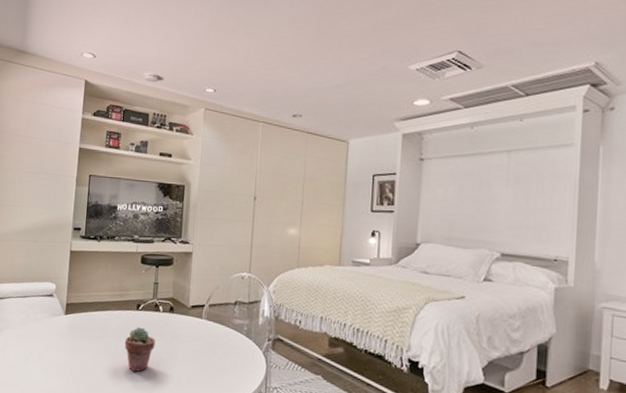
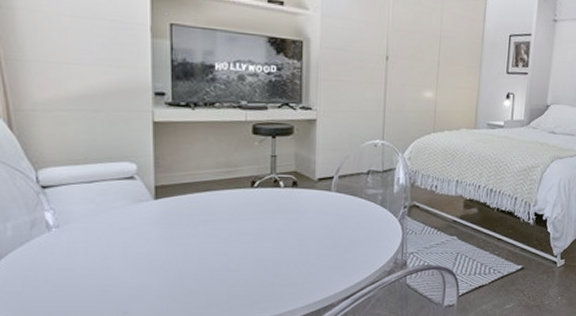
potted succulent: present [124,326,156,372] -> none [238,206,277,255]

